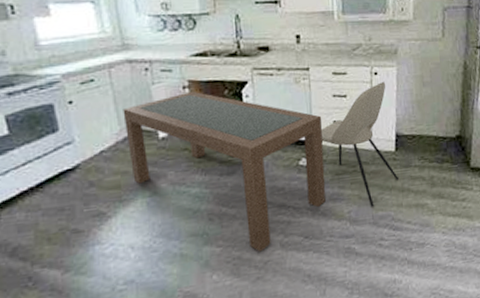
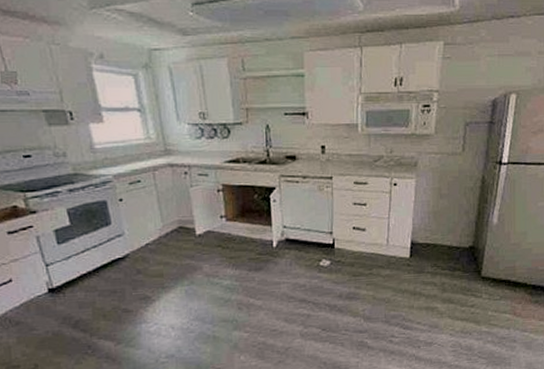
dining table: present [123,91,326,252] -> none [165,194,343,340]
dining chair: present [320,81,400,207] -> none [340,192,412,307]

